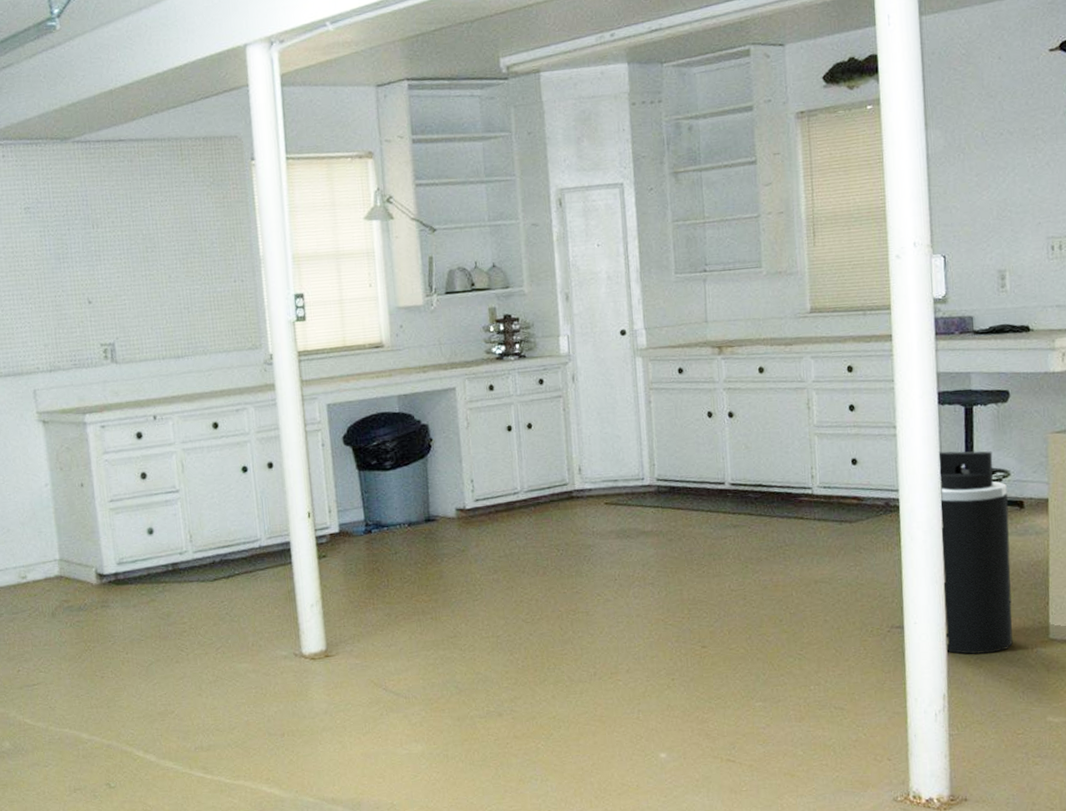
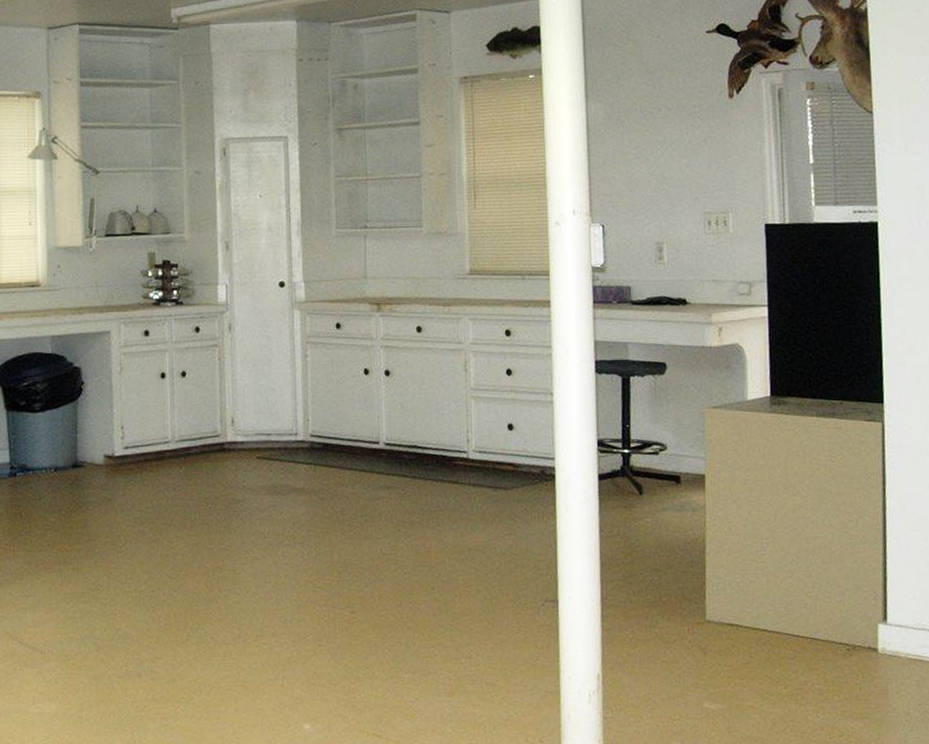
trash can: present [938,451,1013,654] -> none [595,421,669,633]

